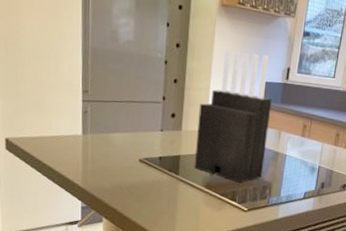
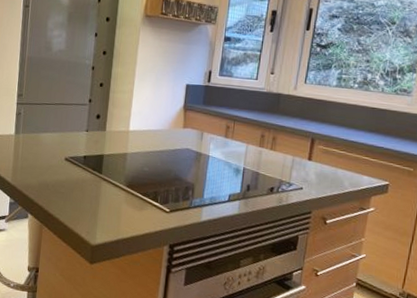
knife block: present [194,50,272,183] -> none [116,56,194,183]

